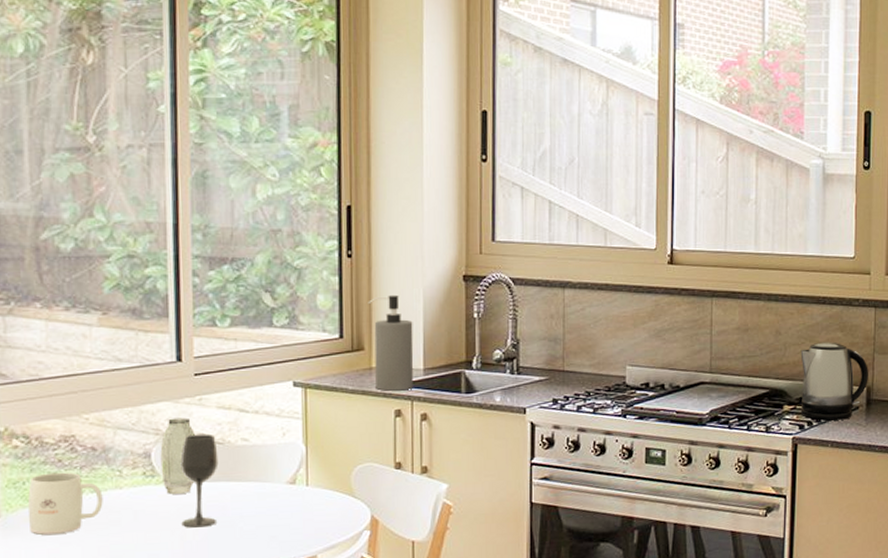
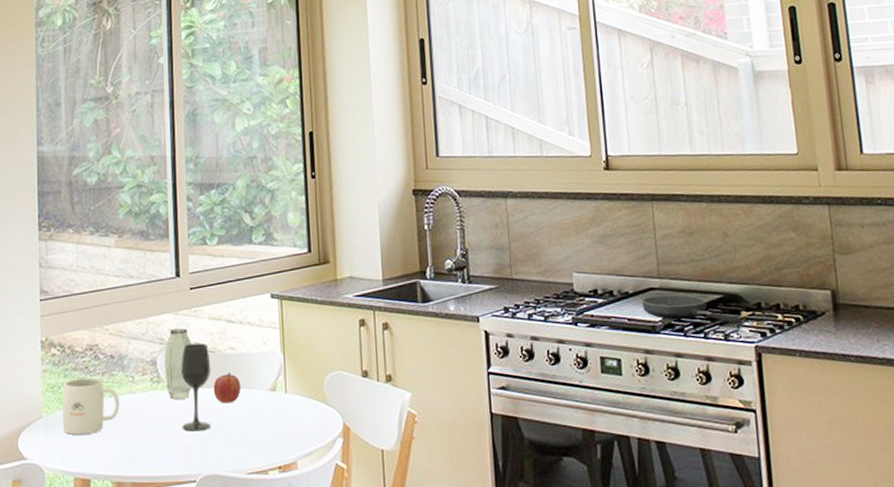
fruit: none [221,466,254,498] -> present [213,373,241,404]
soap dispenser: present [368,294,414,391] -> none [331,210,374,302]
frying pan: none [691,388,783,416] -> present [641,294,741,323]
kettle: present [800,342,868,421] -> none [752,242,832,328]

